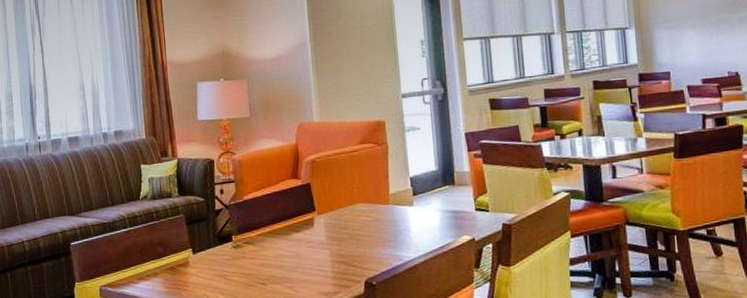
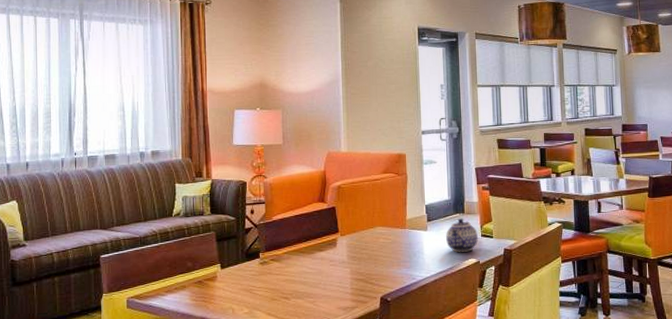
teapot: none [435,190,472,229] -> present [446,218,478,252]

